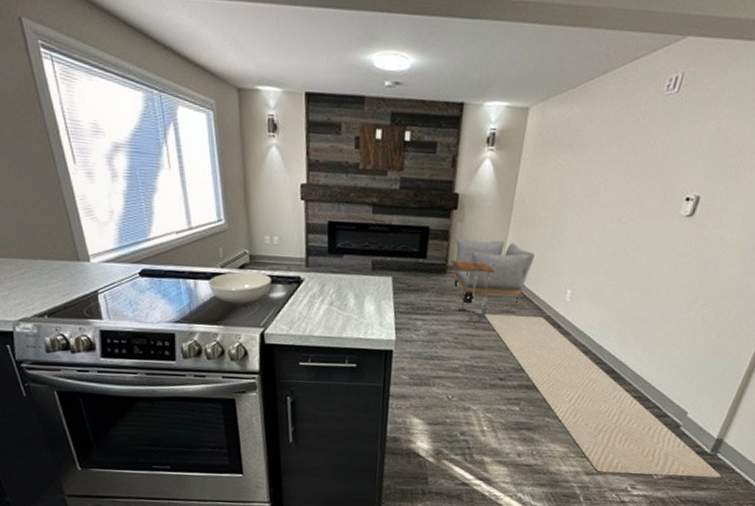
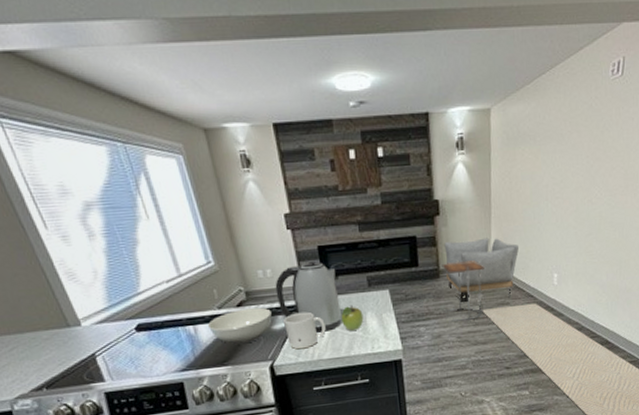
kettle: none [279,236,341,309] -> present [275,261,343,333]
mug: none [282,284,323,322] -> present [283,311,326,350]
fruit: none [339,285,362,313] -> present [341,304,364,332]

